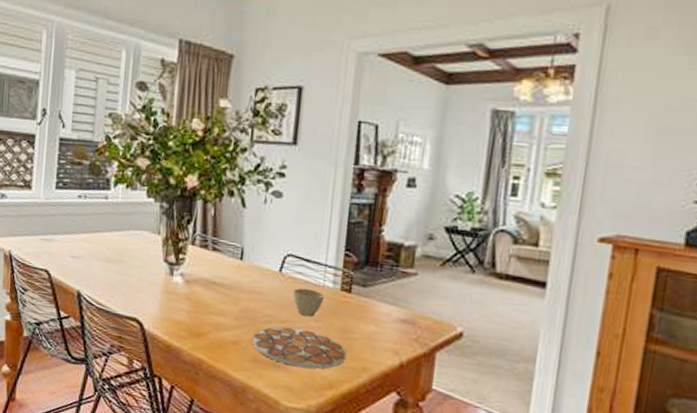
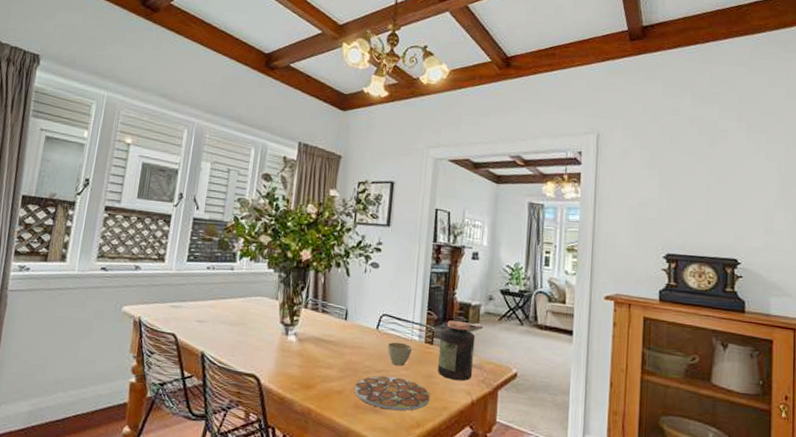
jar: none [356,263,408,338] -> present [437,320,476,381]

